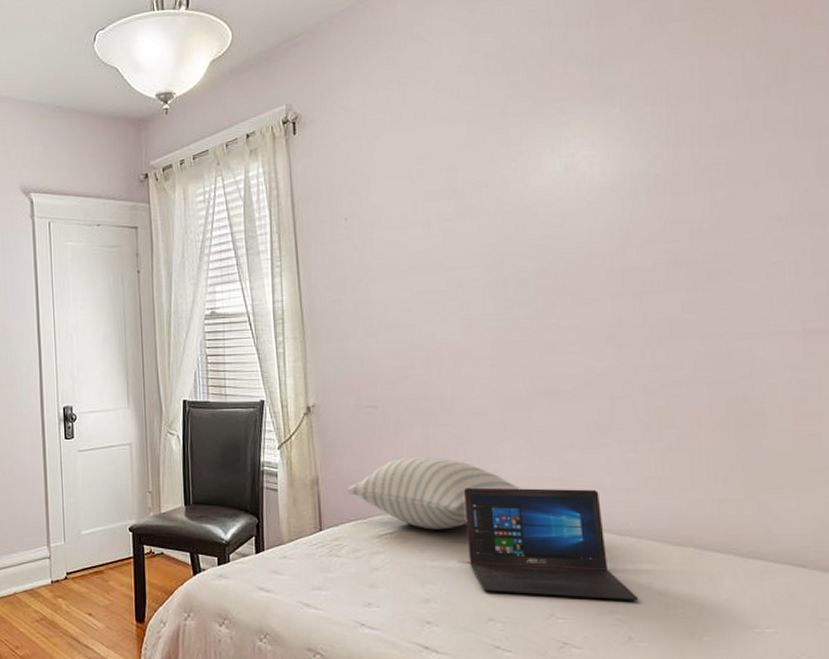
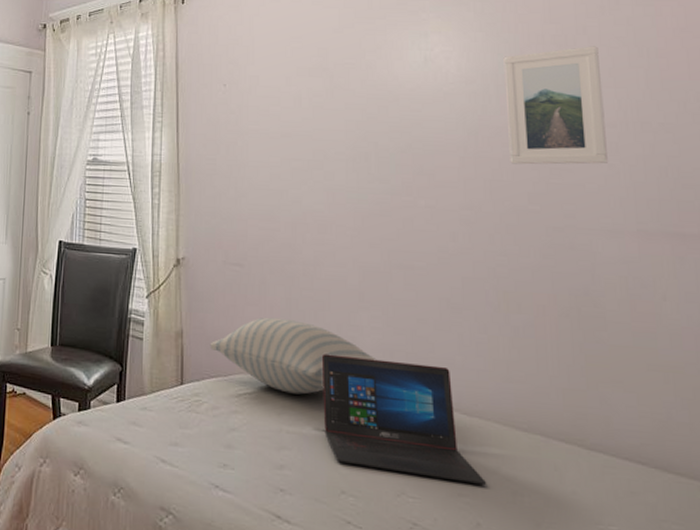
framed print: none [654,131,773,273] -> present [503,46,609,165]

